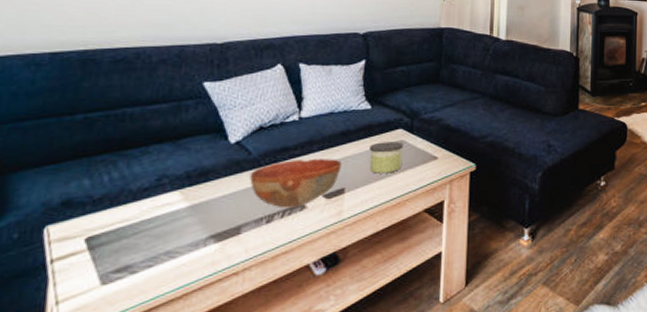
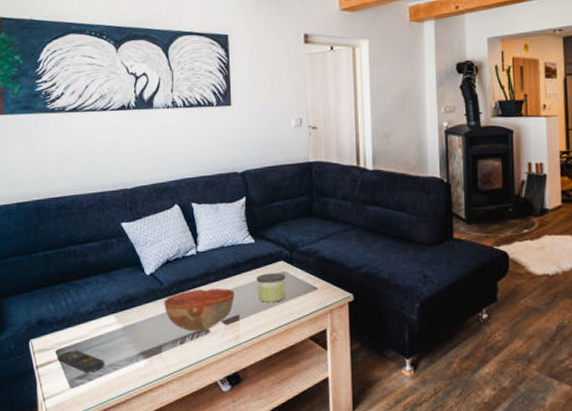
remote control: none [87,236,158,264] -> present [58,350,105,373]

